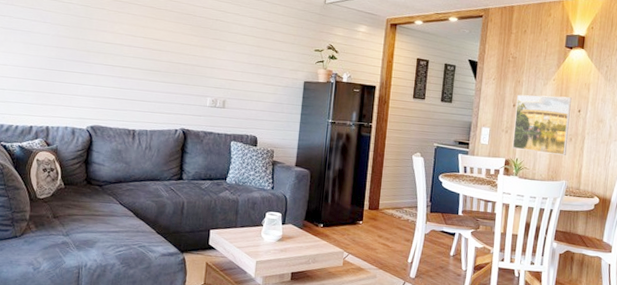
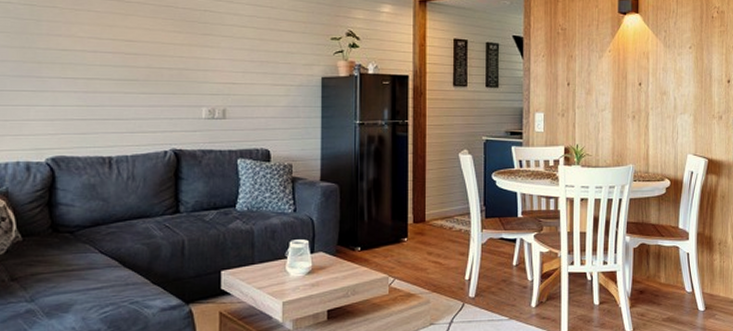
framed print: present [512,94,572,155] -> none [571,69,631,136]

